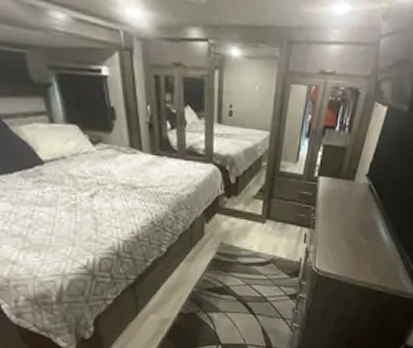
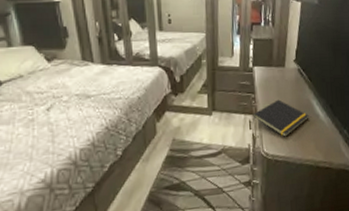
notepad: none [307,215,371,255] -> present [252,99,309,137]

